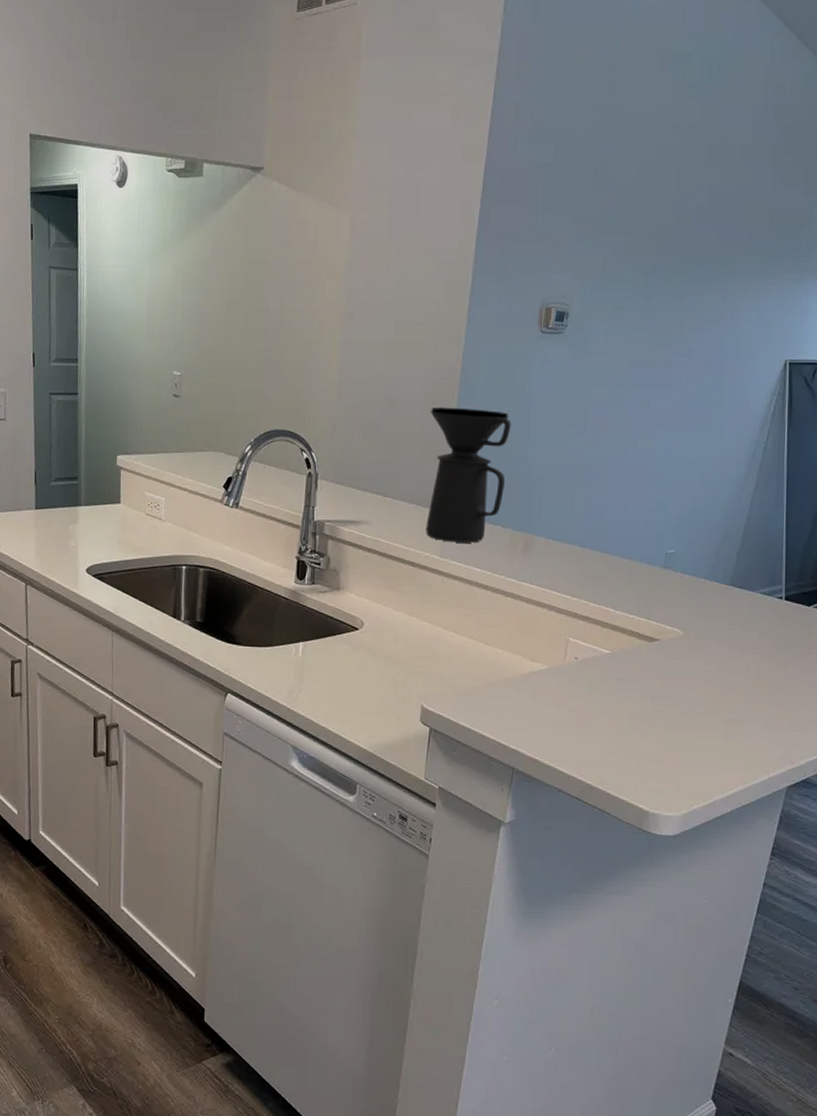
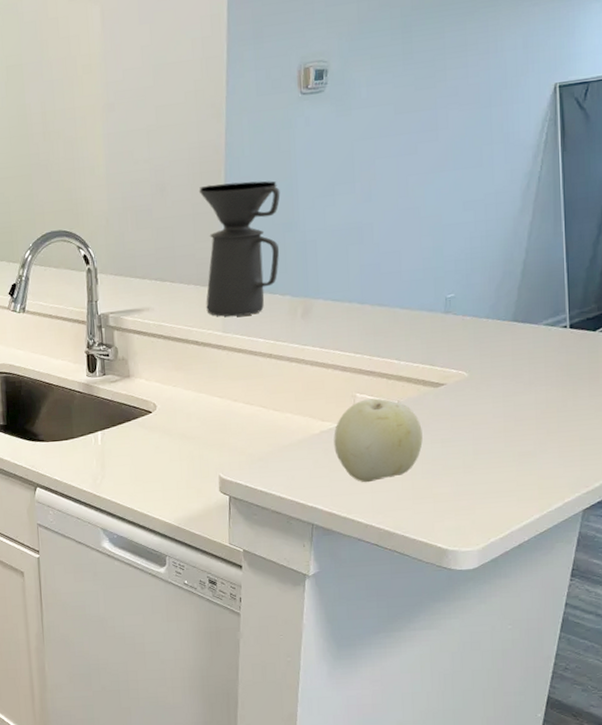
fruit: none [542,644,633,732] -> present [333,398,423,483]

